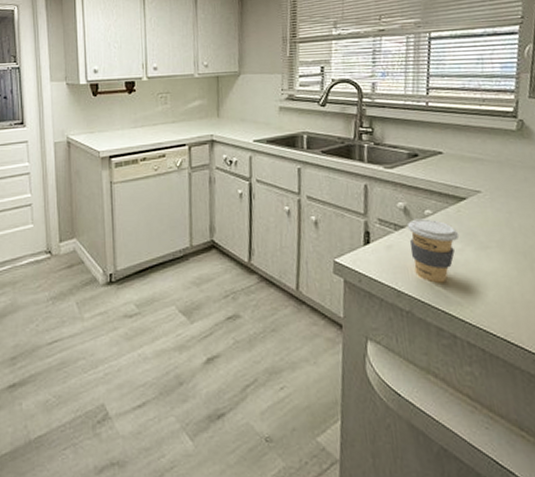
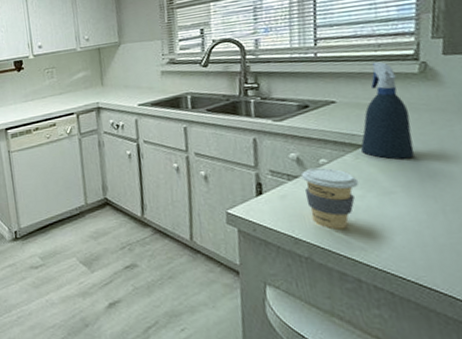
spray bottle: none [463,116,510,214] -> present [361,61,415,160]

